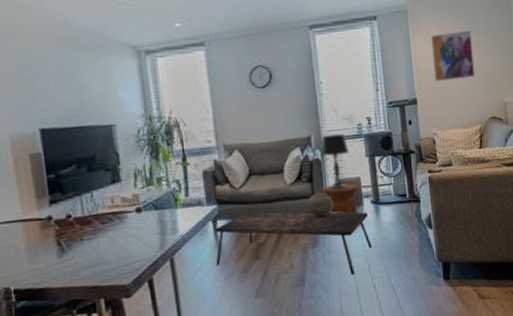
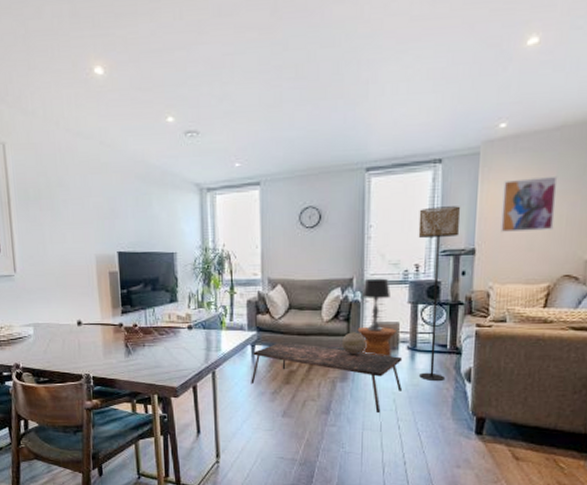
floor lamp: none [363,59,409,233] -> present [418,206,461,380]

